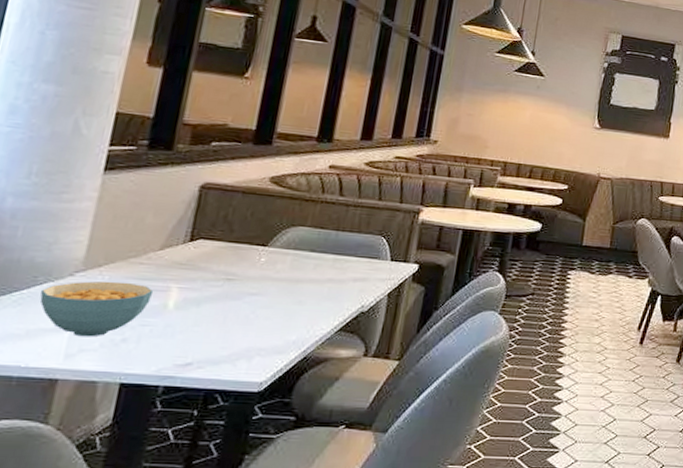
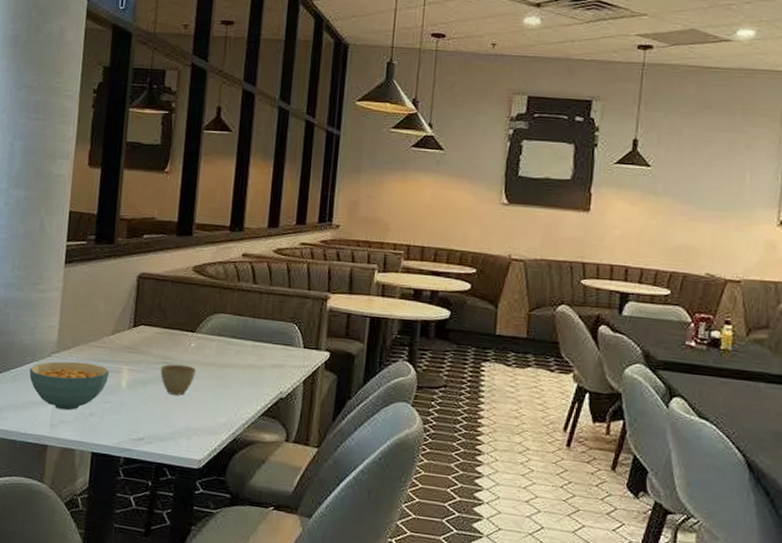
cup: none [220,280,264,314] -> present [160,364,196,395]

